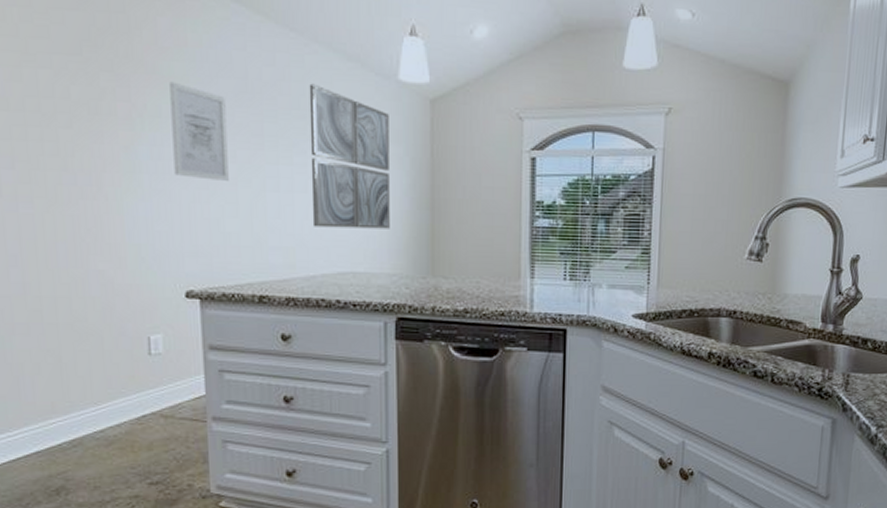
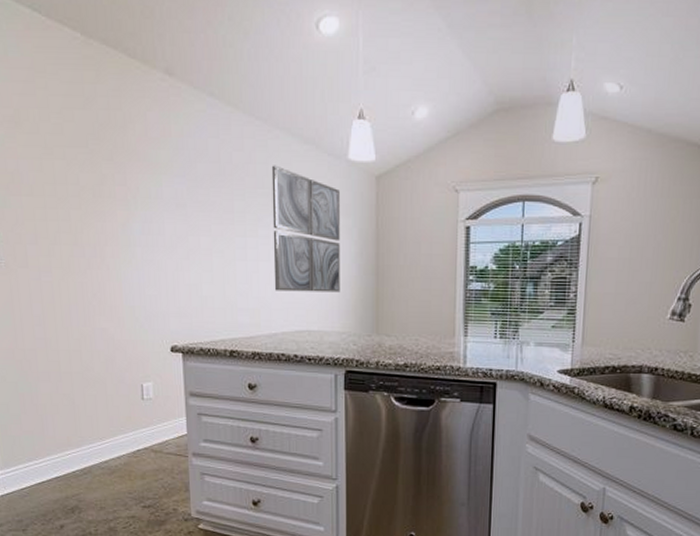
wall art: present [169,81,229,181] -> none [157,167,205,252]

